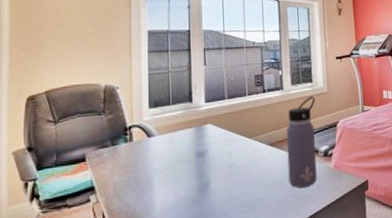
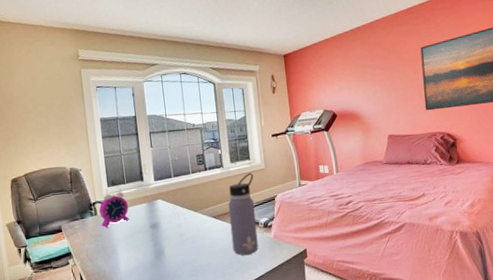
alarm clock: none [136,109,172,156] -> present [99,187,129,228]

